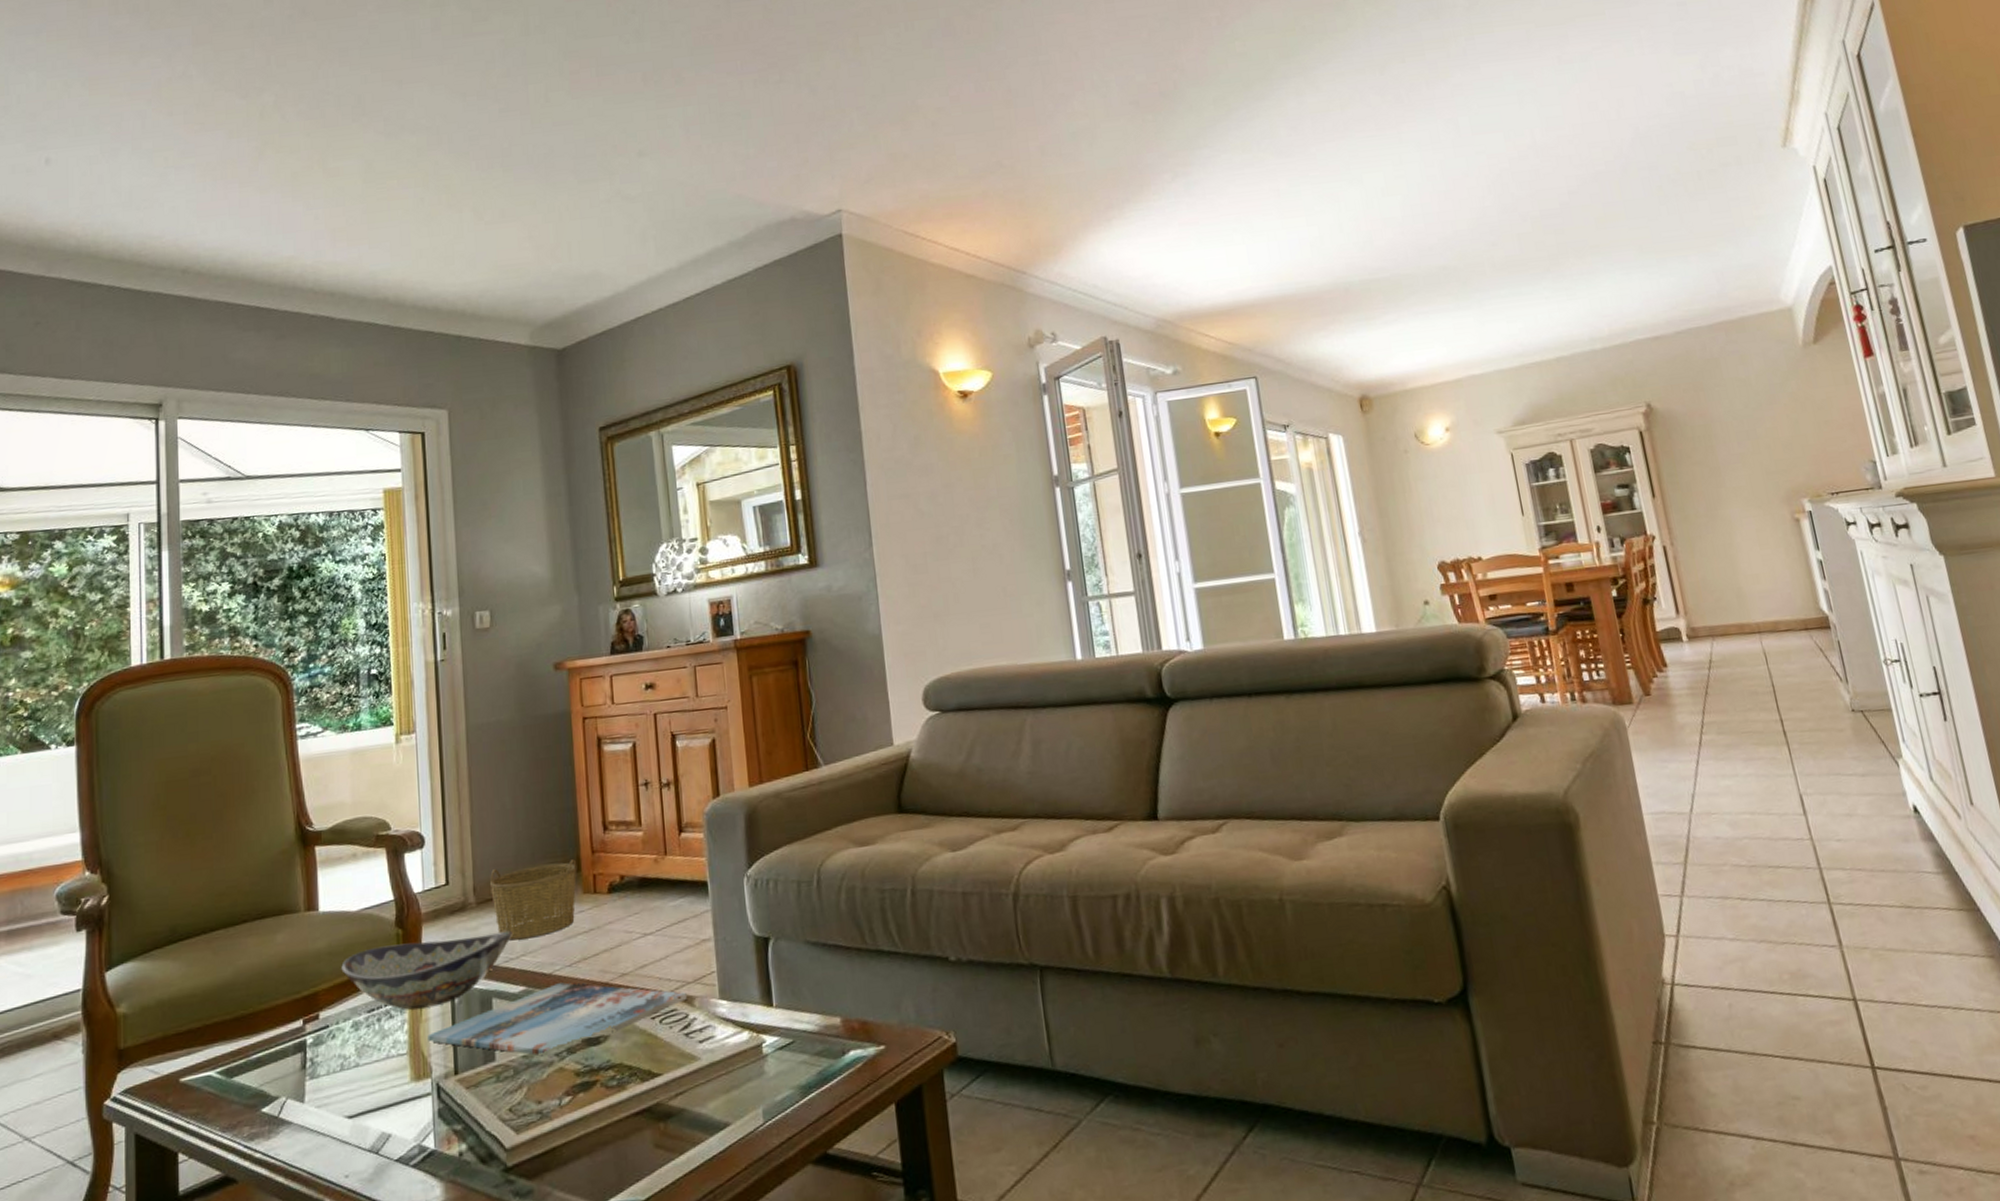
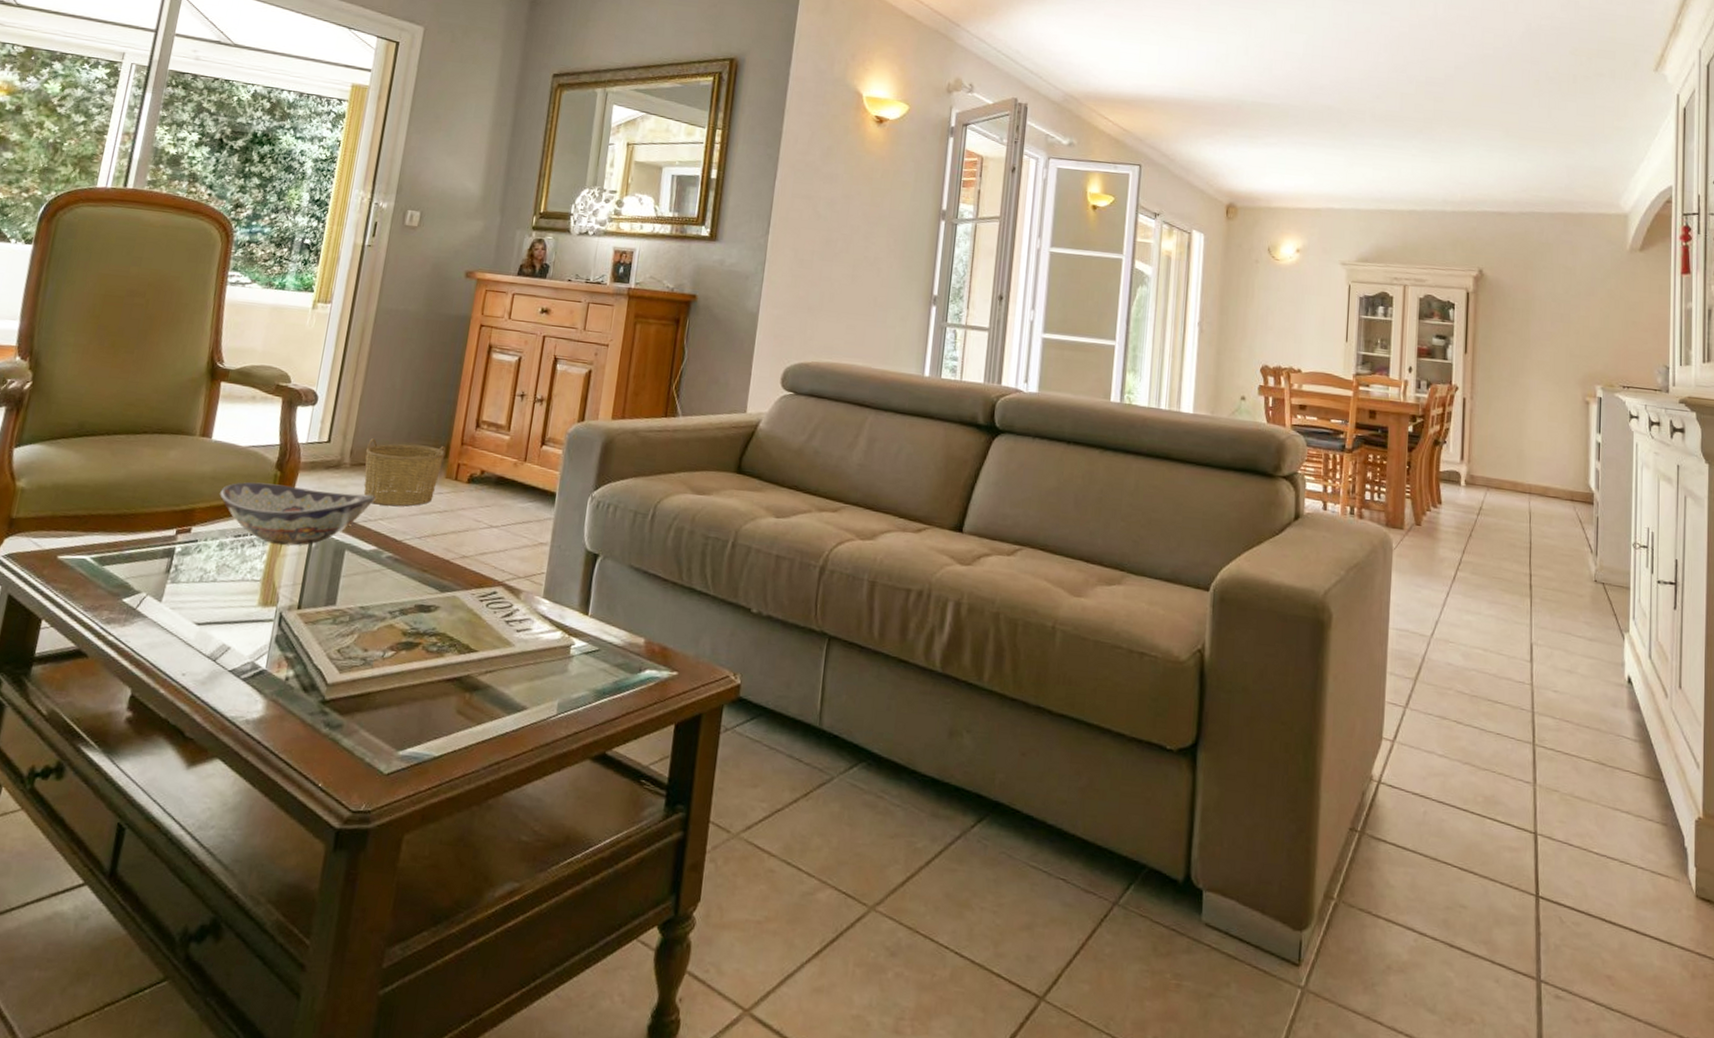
magazine: present [427,982,687,1056] -> none [281,551,515,611]

